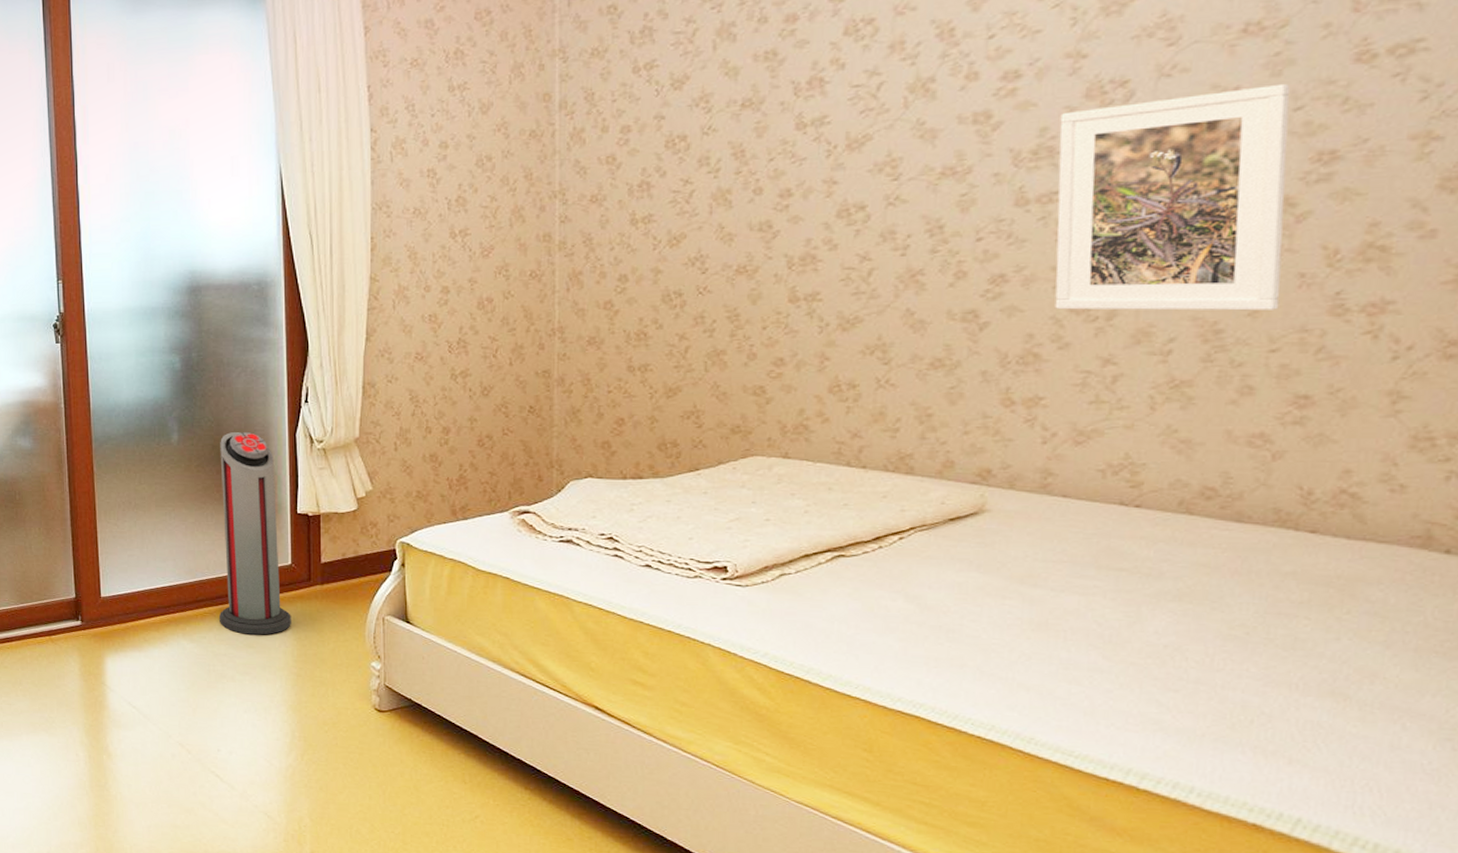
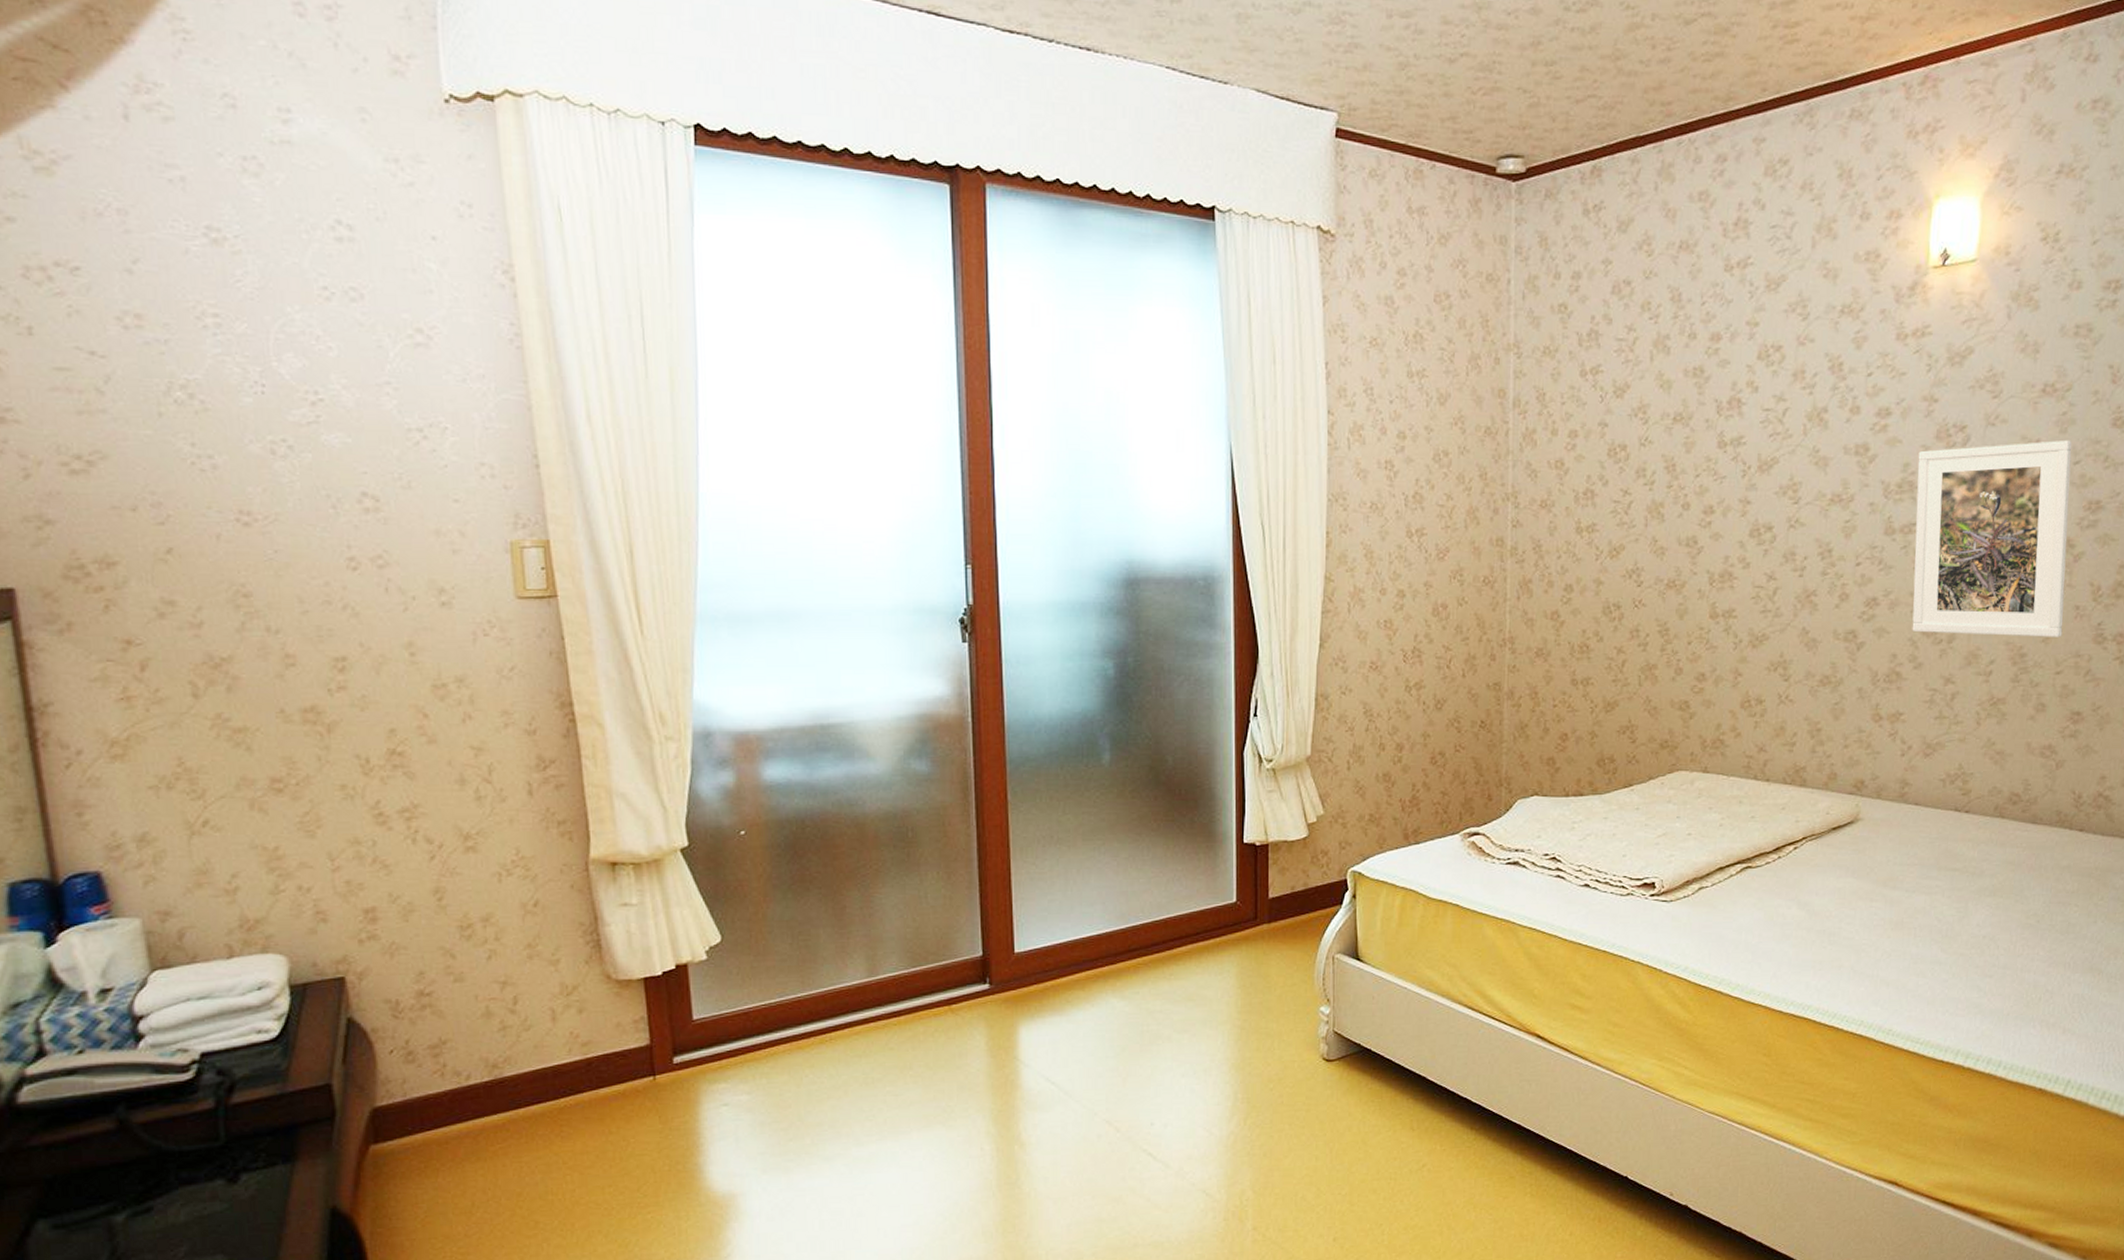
air purifier: present [220,432,291,635] -> none [1155,751,1235,986]

